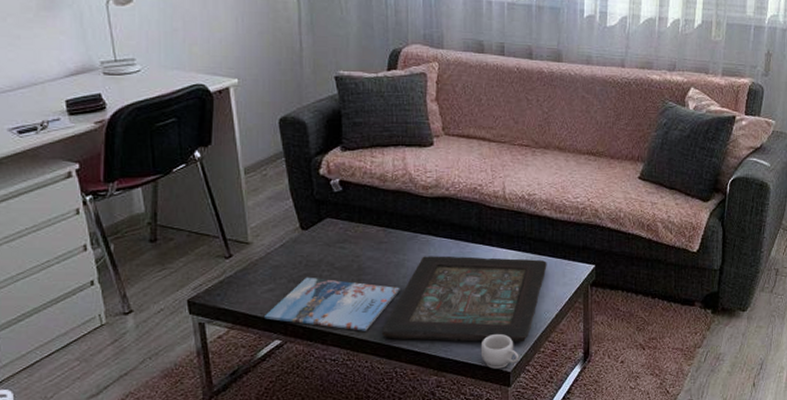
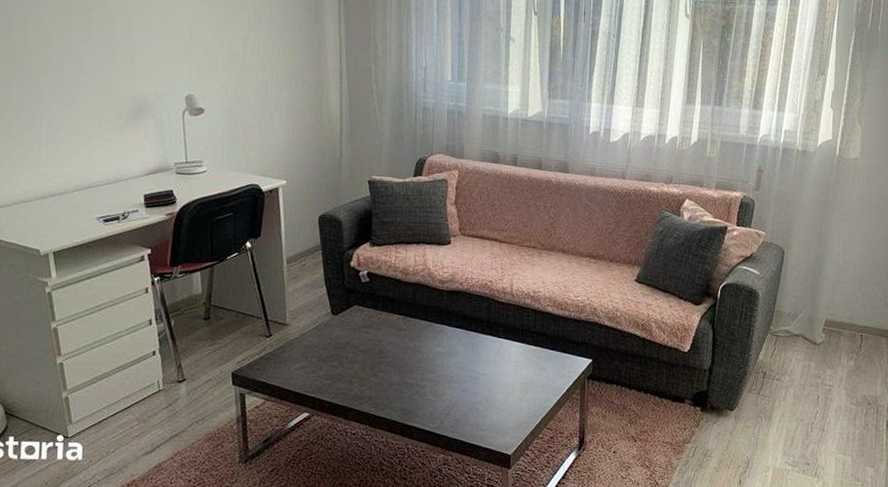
magazine: present [265,277,400,331] -> none [296,357,415,409]
decorative tray: present [382,255,547,343] -> none [397,343,548,428]
cup: present [480,333,519,369] -> none [484,418,520,451]

